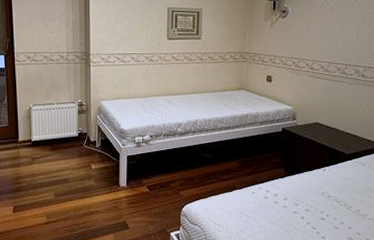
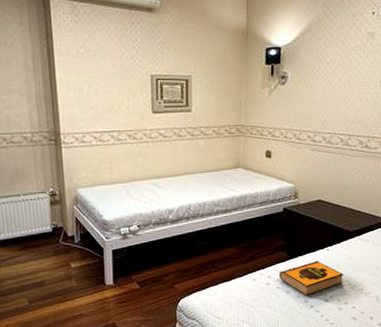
hardback book: none [276,179,341,213] -> present [278,260,344,297]

